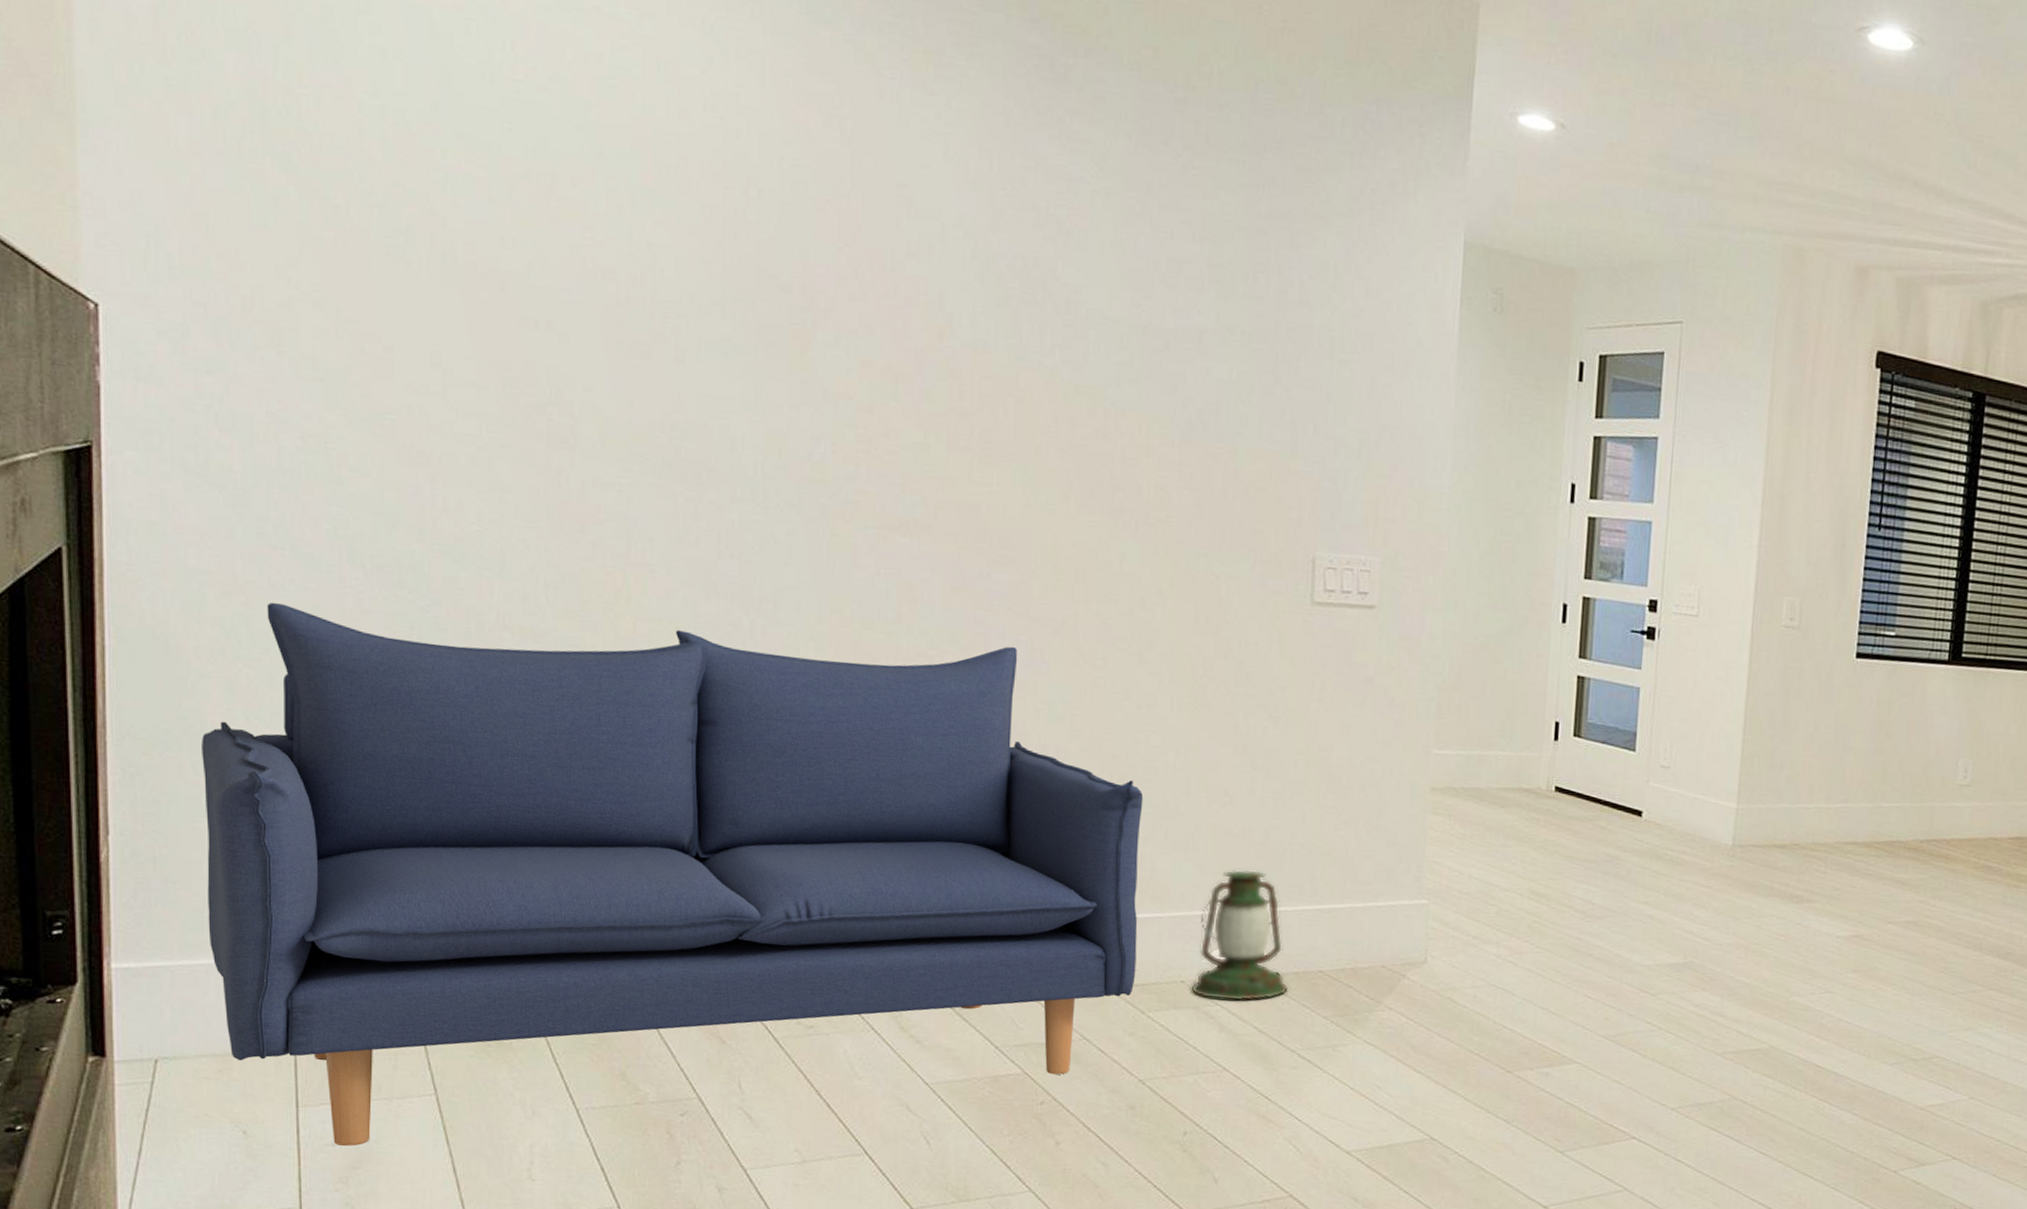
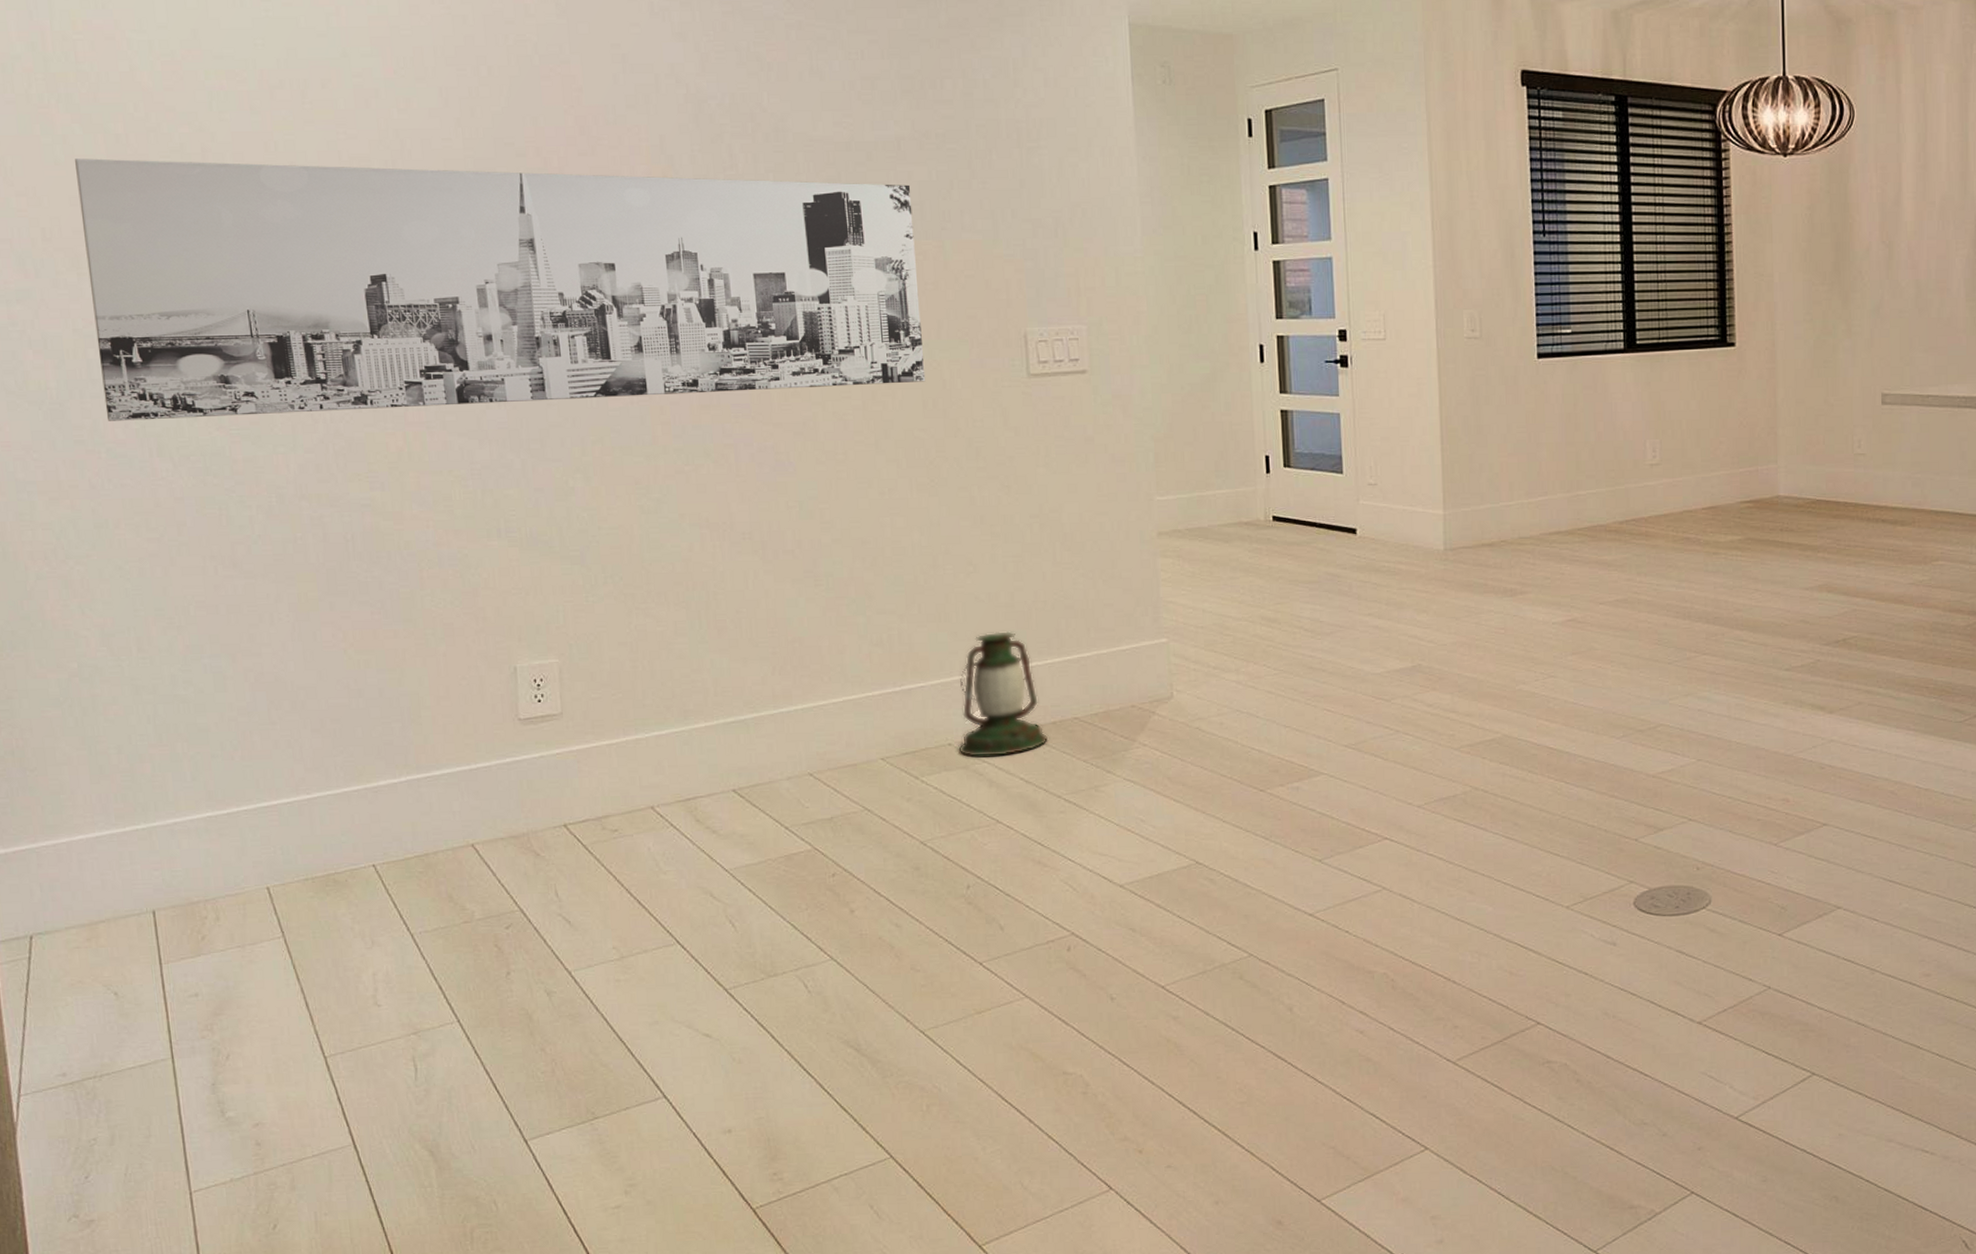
sofa: present [202,603,1144,1147] -> none [44,452,906,996]
wall art: none [287,225,1208,595] -> present [75,158,926,421]

